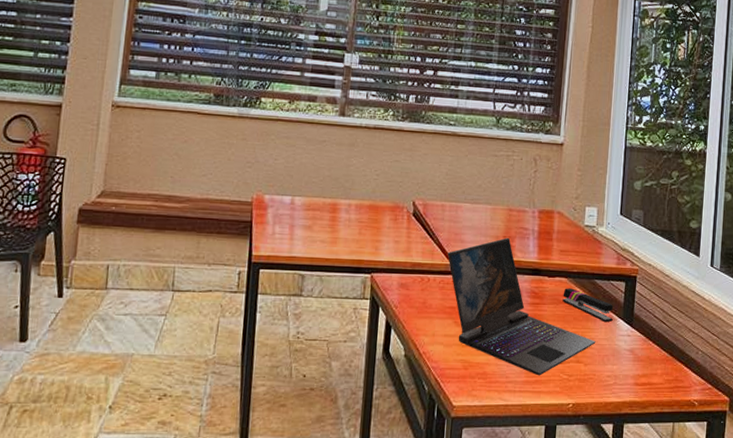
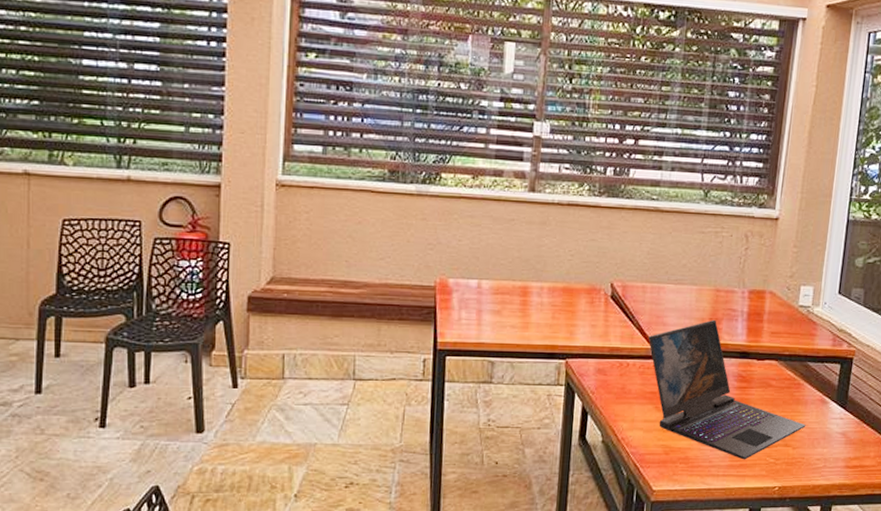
stapler: present [562,288,613,323] -> none [772,371,826,406]

